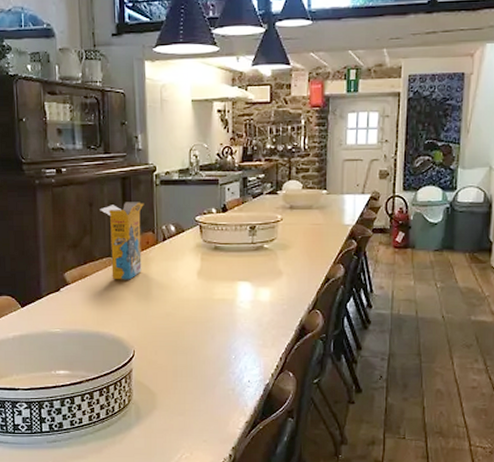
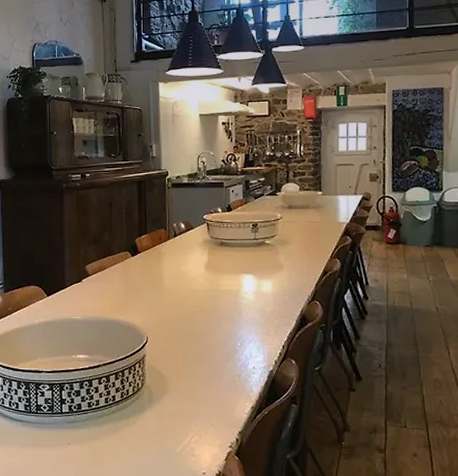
cereal box: present [100,202,144,280] -> none [118,202,158,272]

